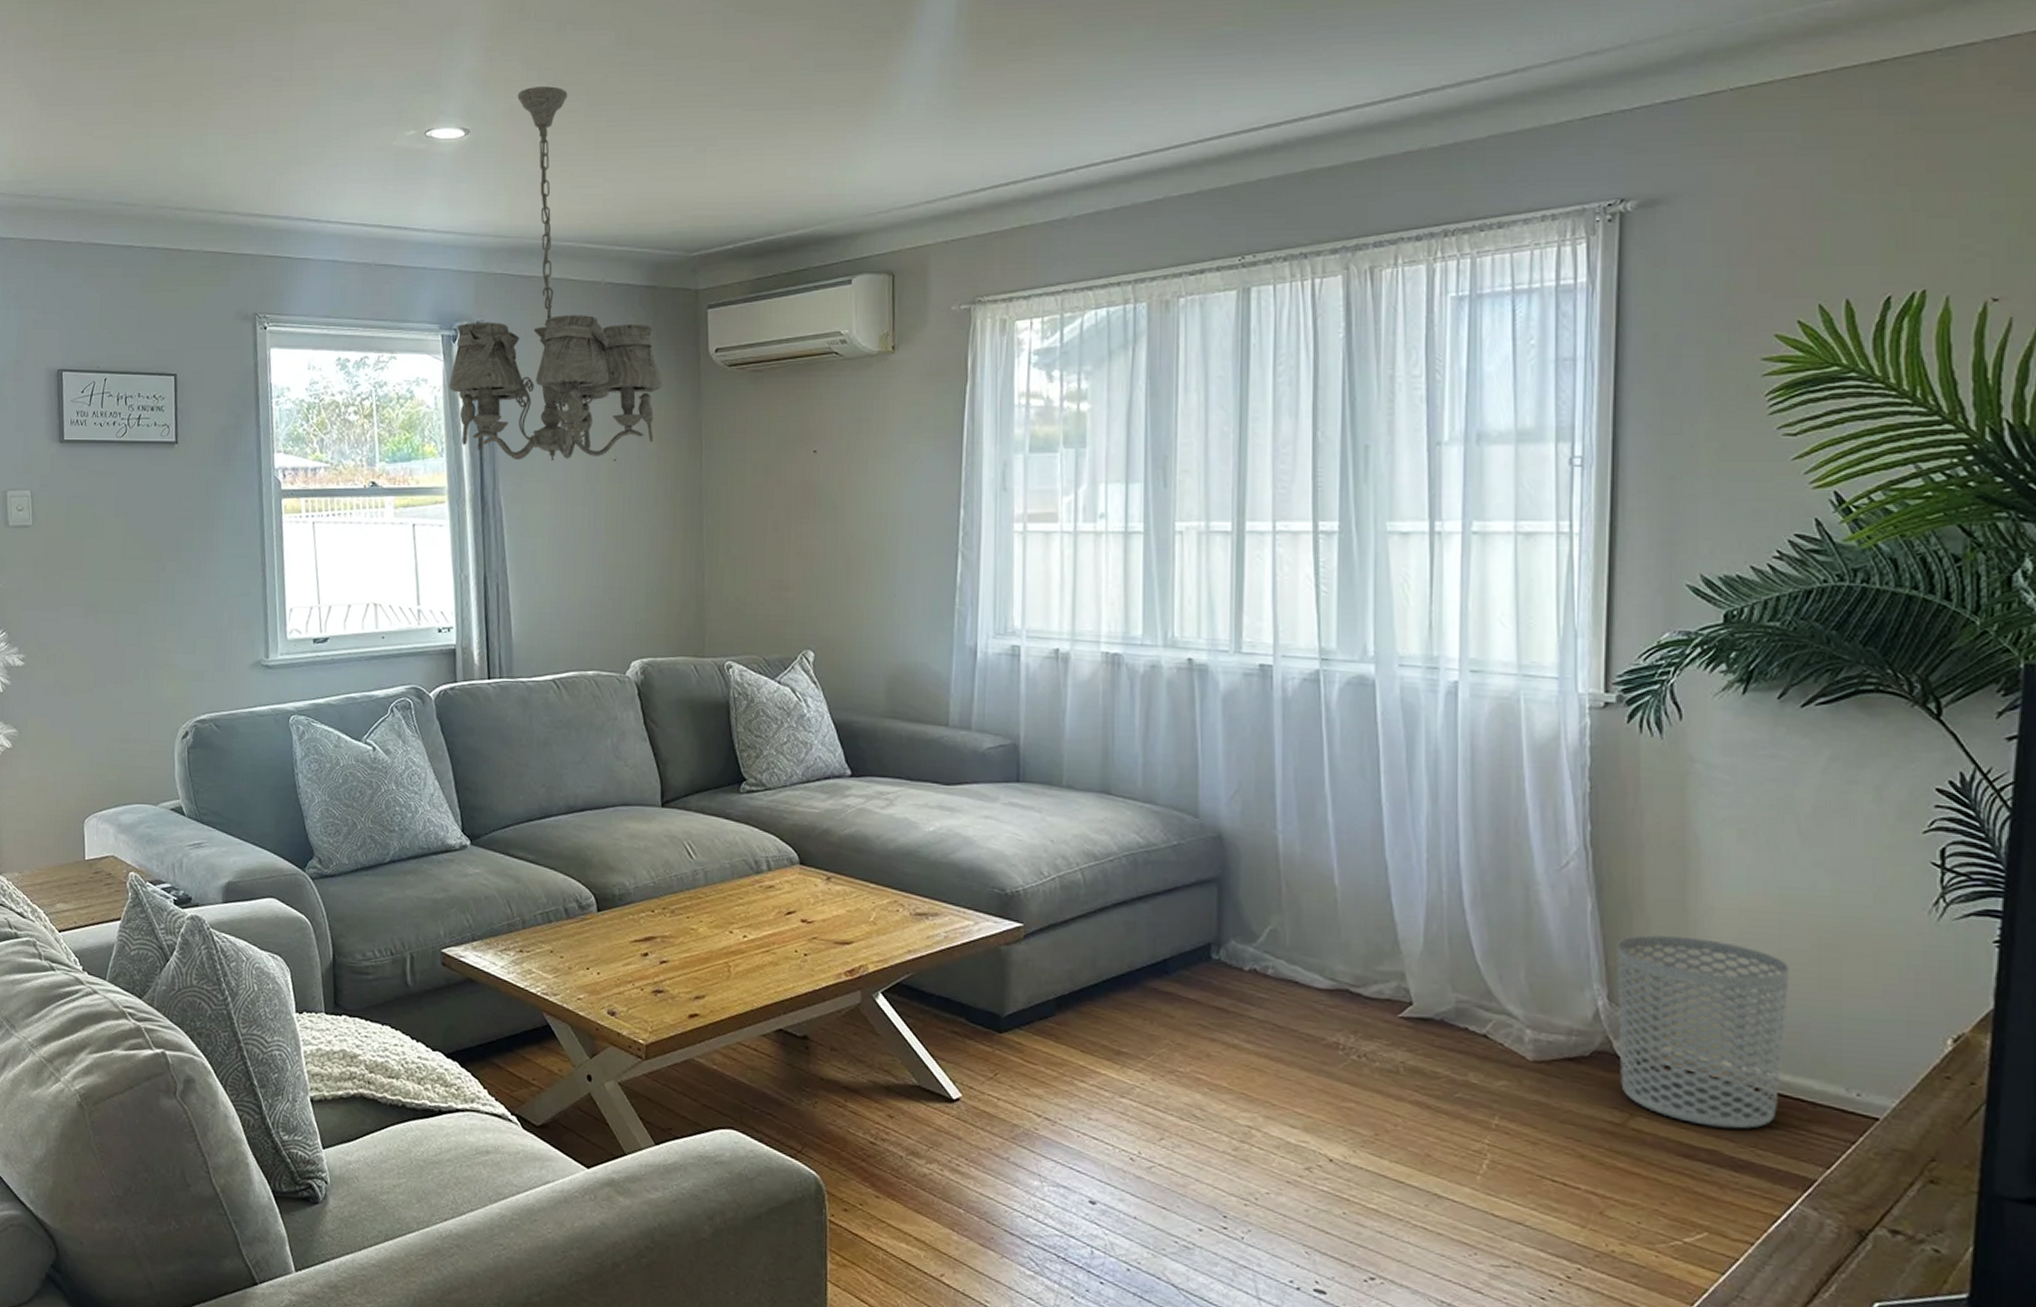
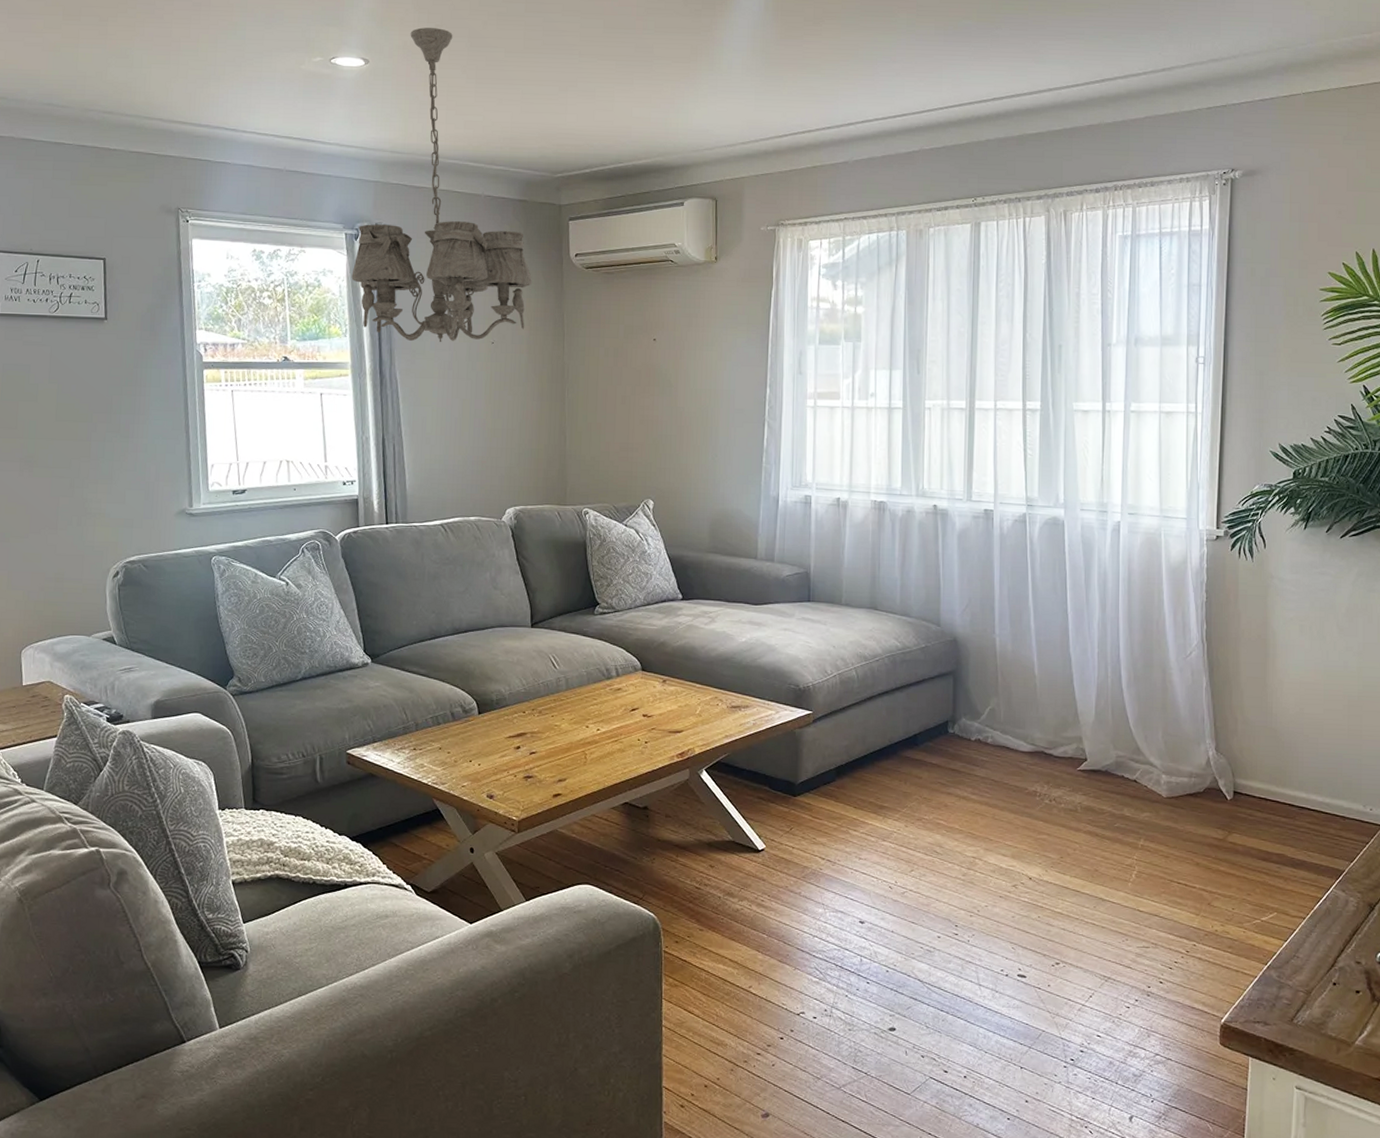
waste bin: present [1616,934,1790,1129] -> none [1221,702,1331,838]

